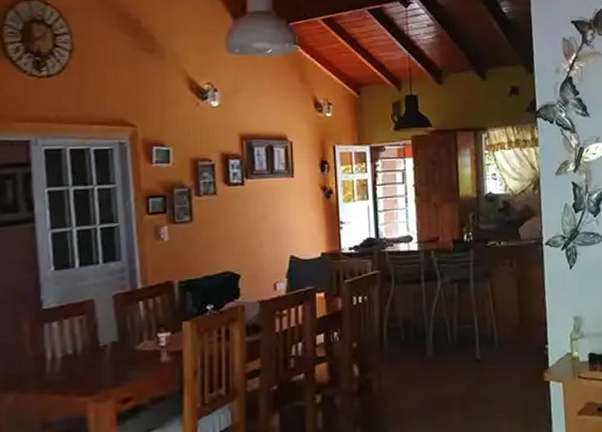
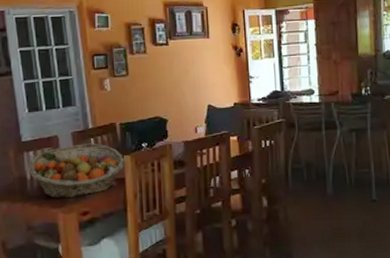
fruit basket: none [51,307,184,384] -> present [29,143,125,199]

